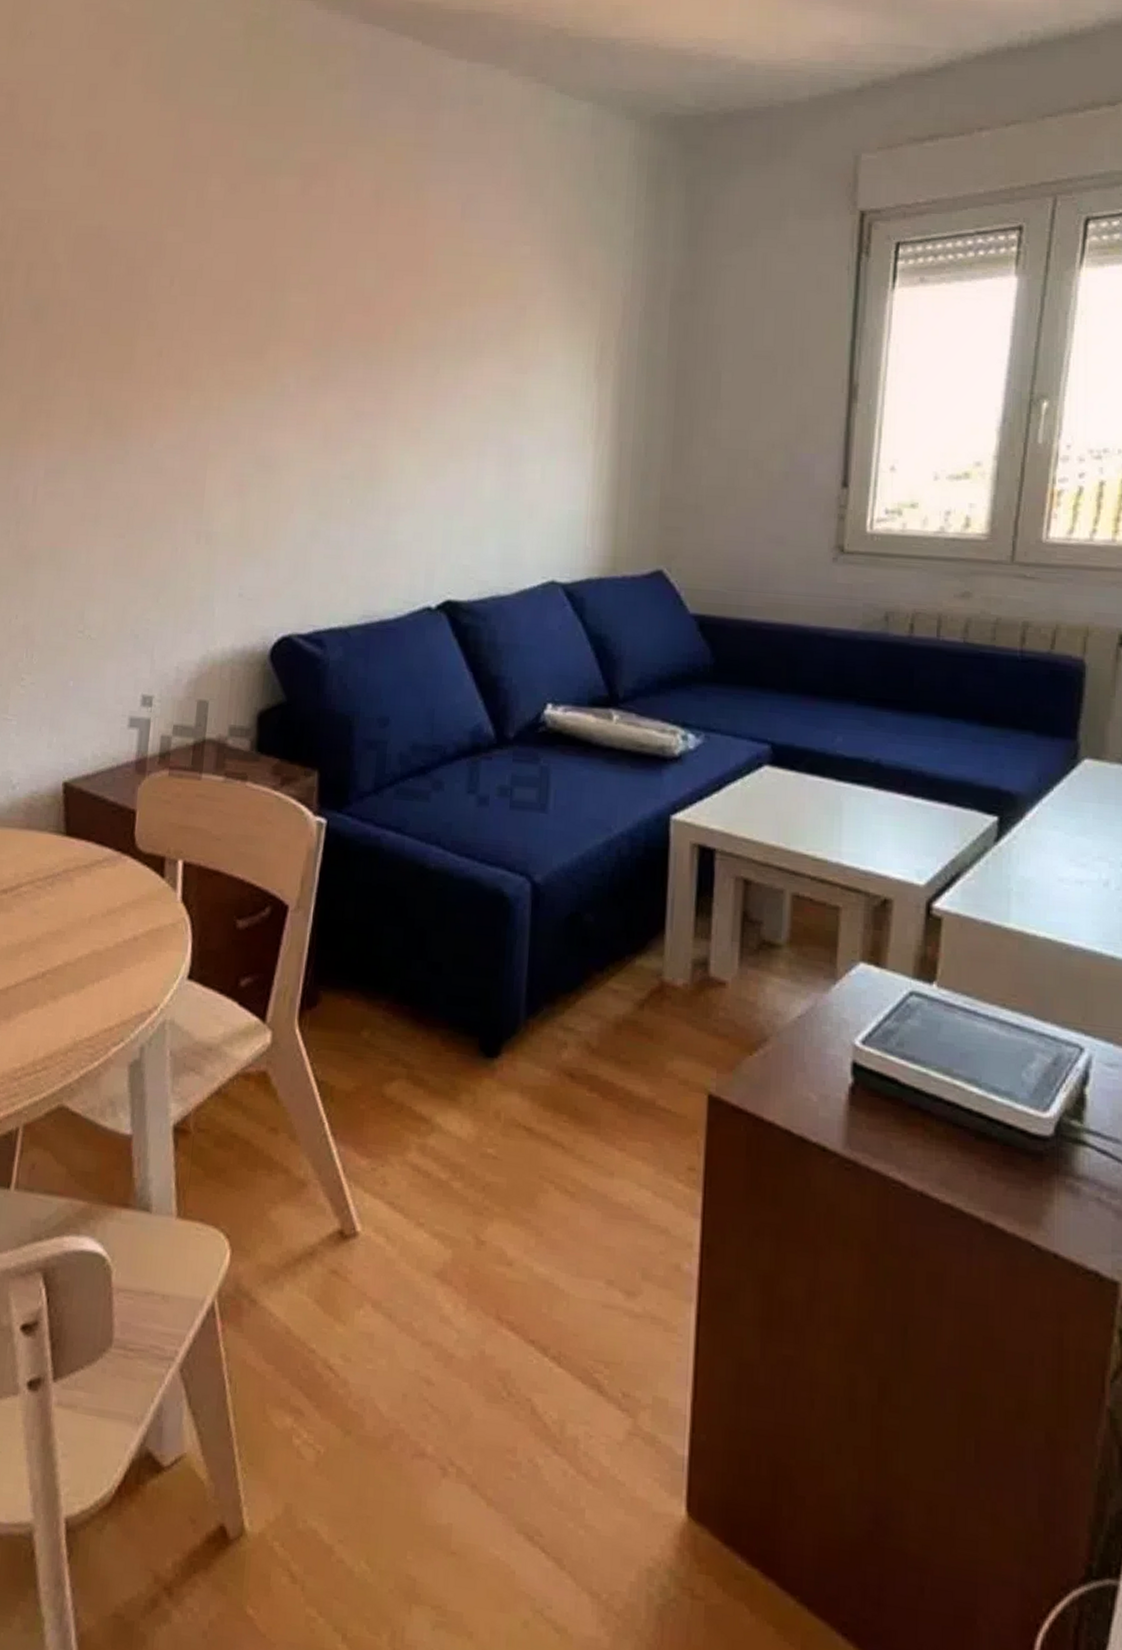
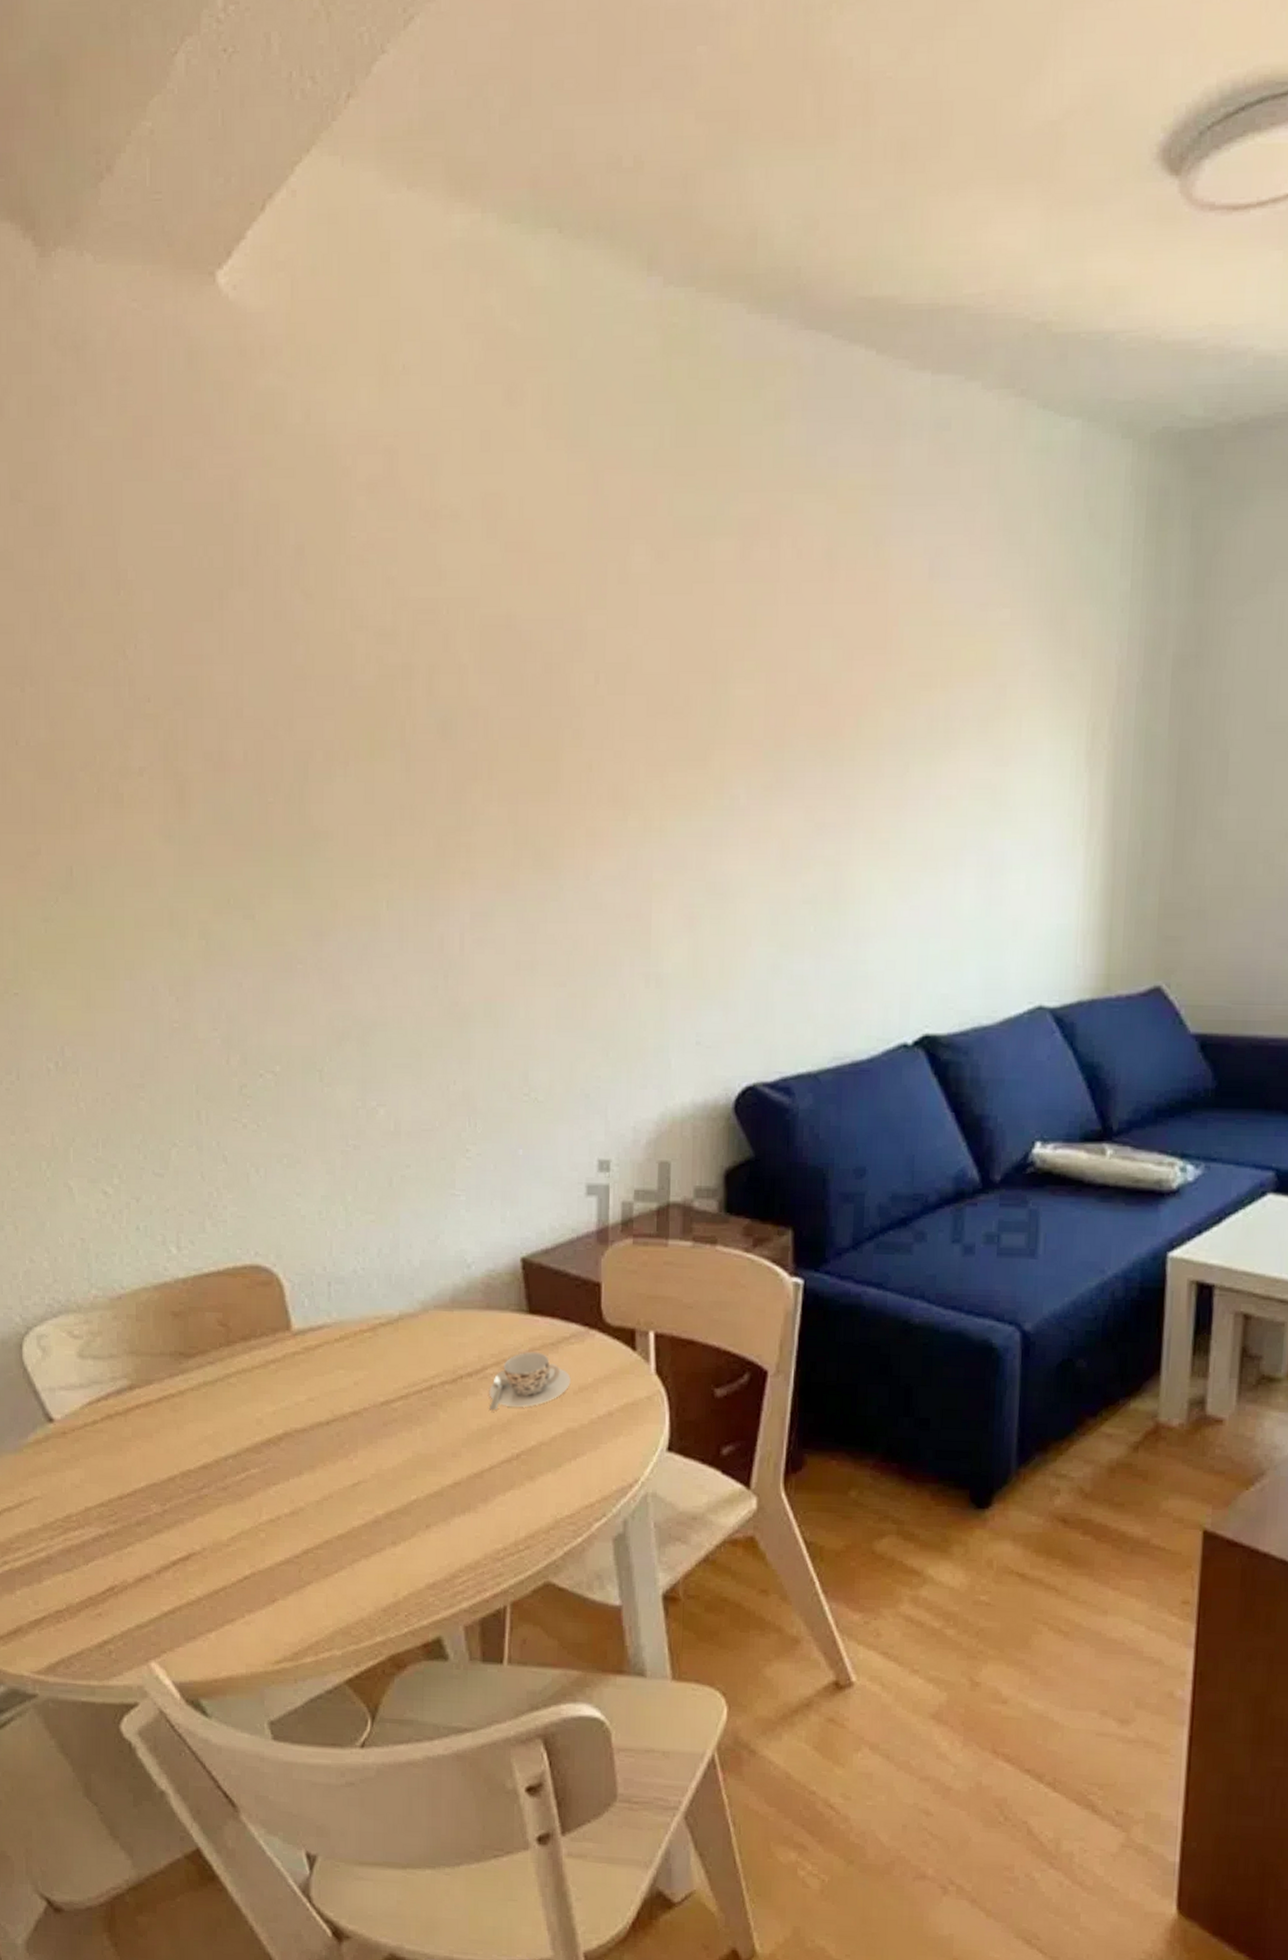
teacup: none [20,872,101,928] -> present [489,1351,571,1411]

